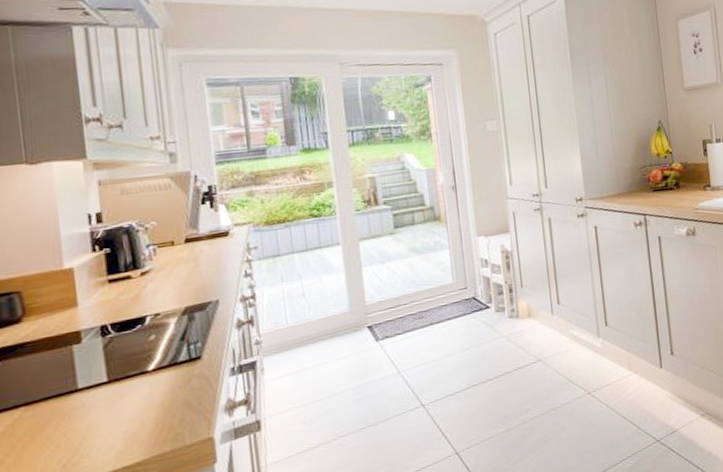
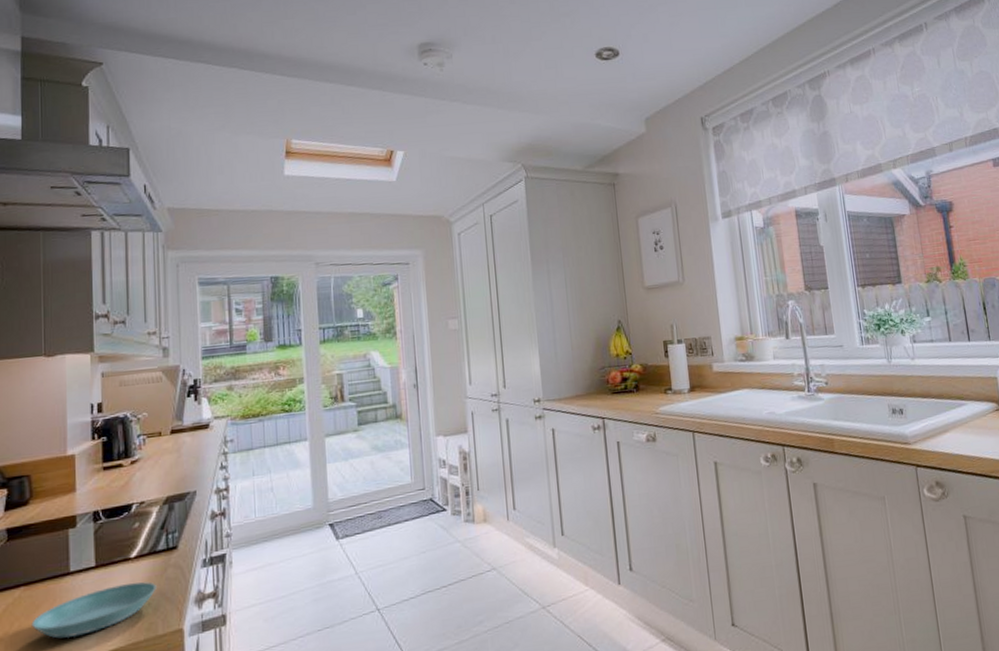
saucer: none [37,393,181,457] -> present [31,582,157,639]

